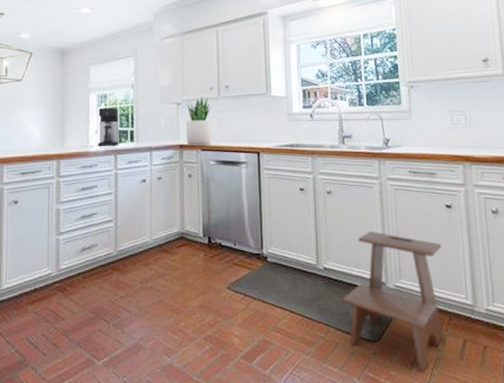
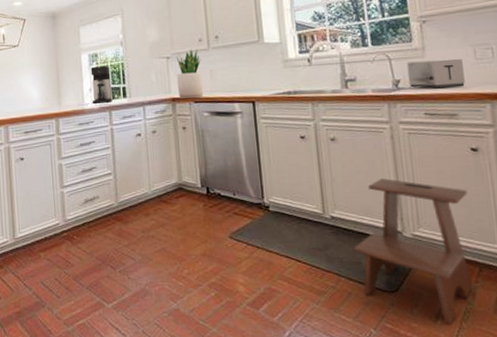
toaster: none [395,122,443,149] -> present [406,58,465,89]

